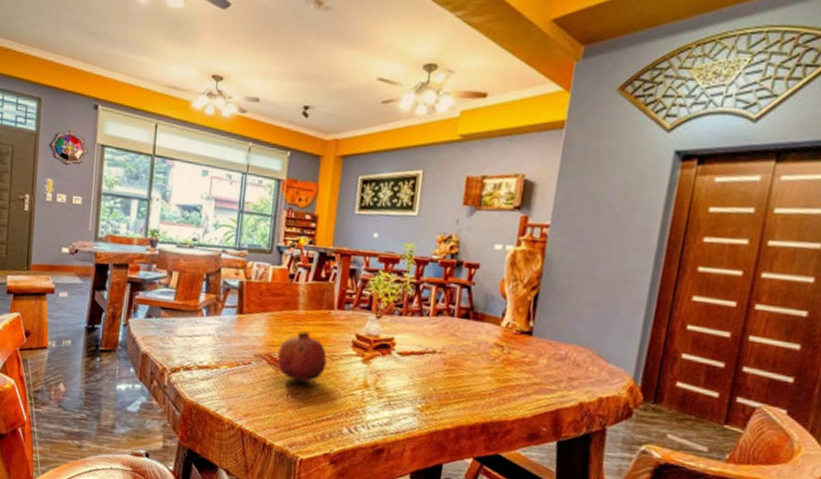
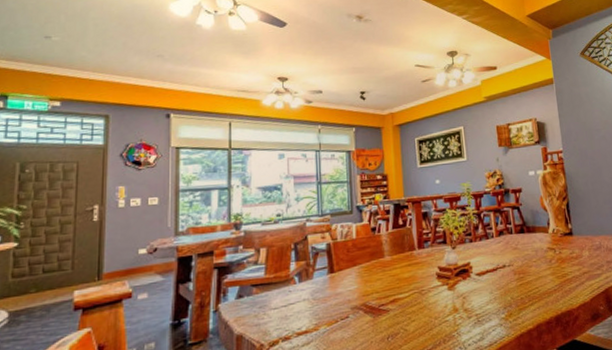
fruit: present [277,331,327,383] -> none [372,275,418,323]

